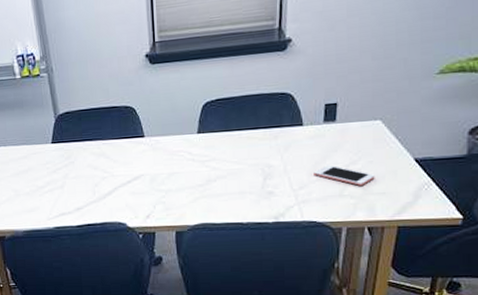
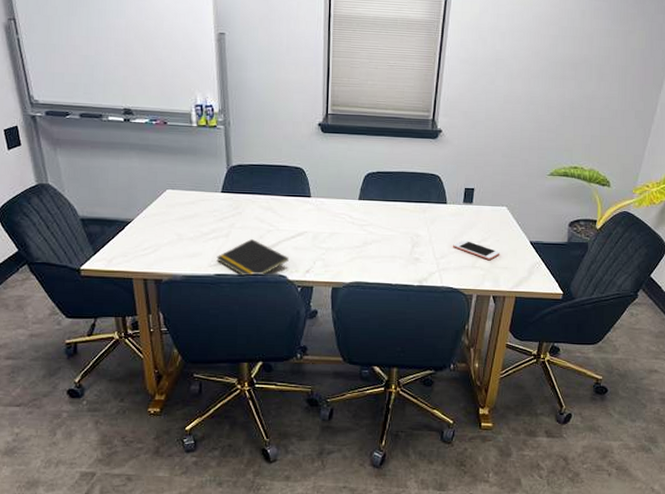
notepad: none [54,187,127,227] -> present [216,238,289,277]

